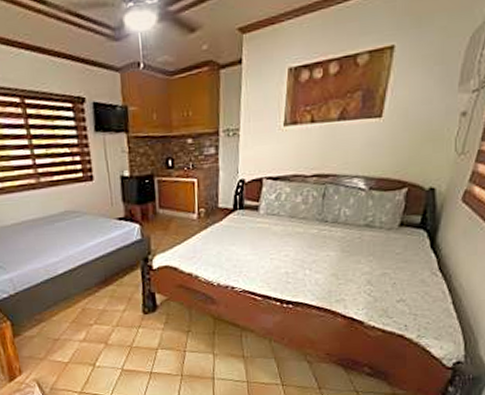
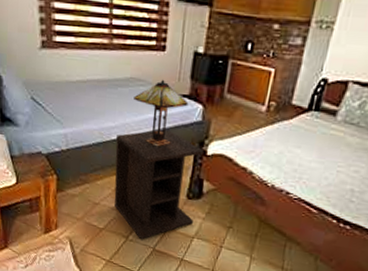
nightstand: none [63,253,154,364] -> present [114,130,205,240]
table lamp: none [72,207,126,272] -> present [133,79,189,147]

